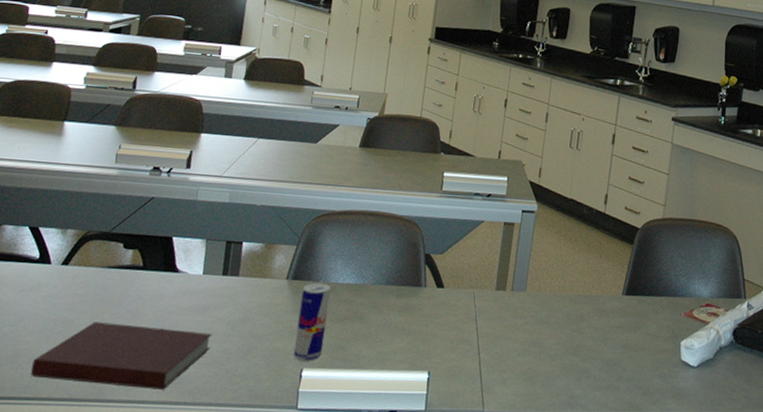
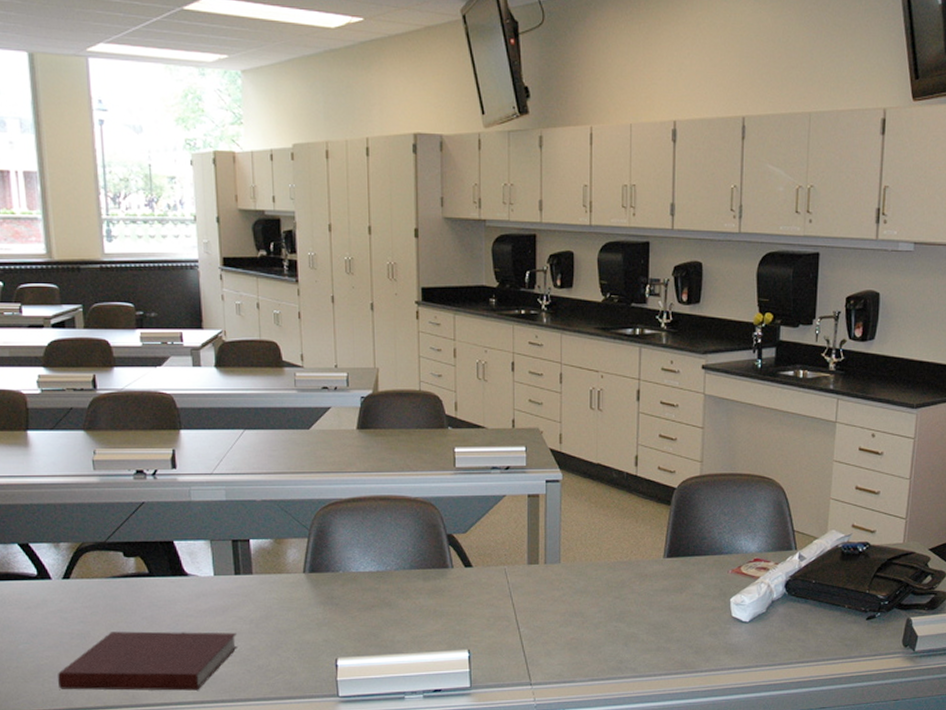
beverage can: present [293,282,331,361] -> none [322,573,355,651]

